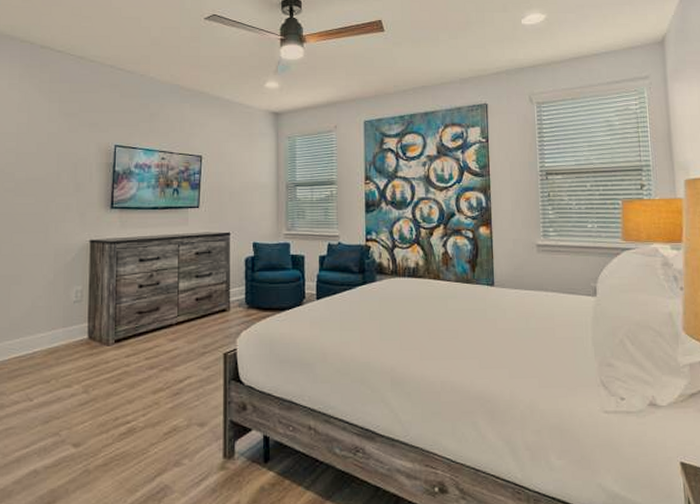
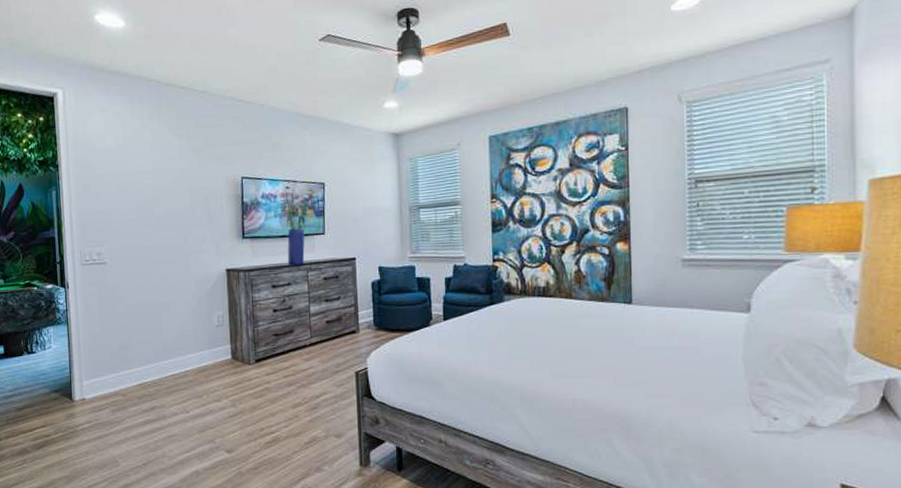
vase: none [158,170,185,240] -> present [287,198,309,267]

